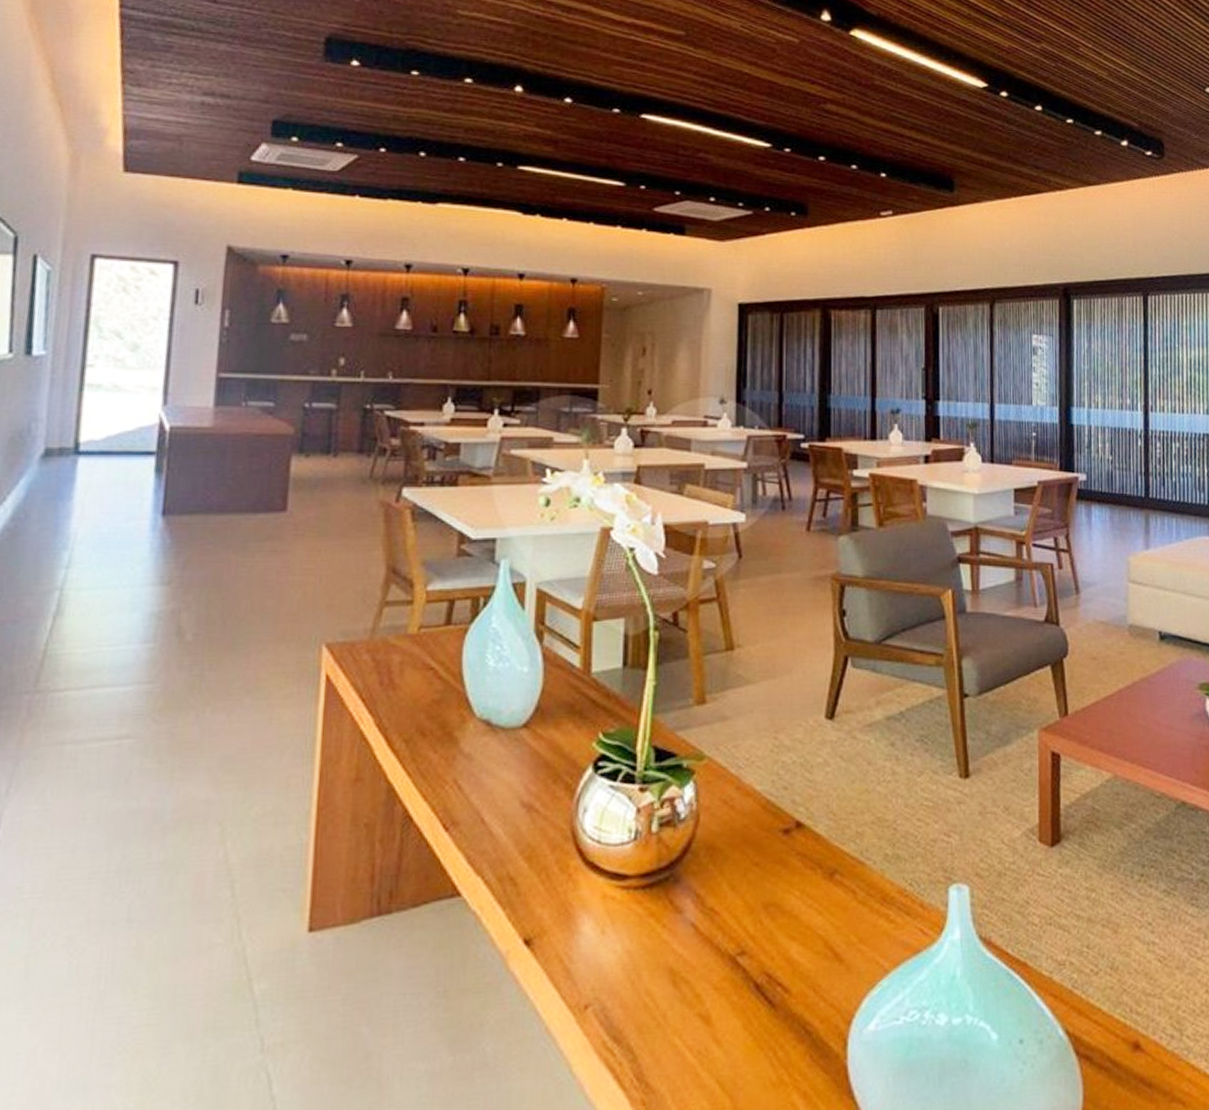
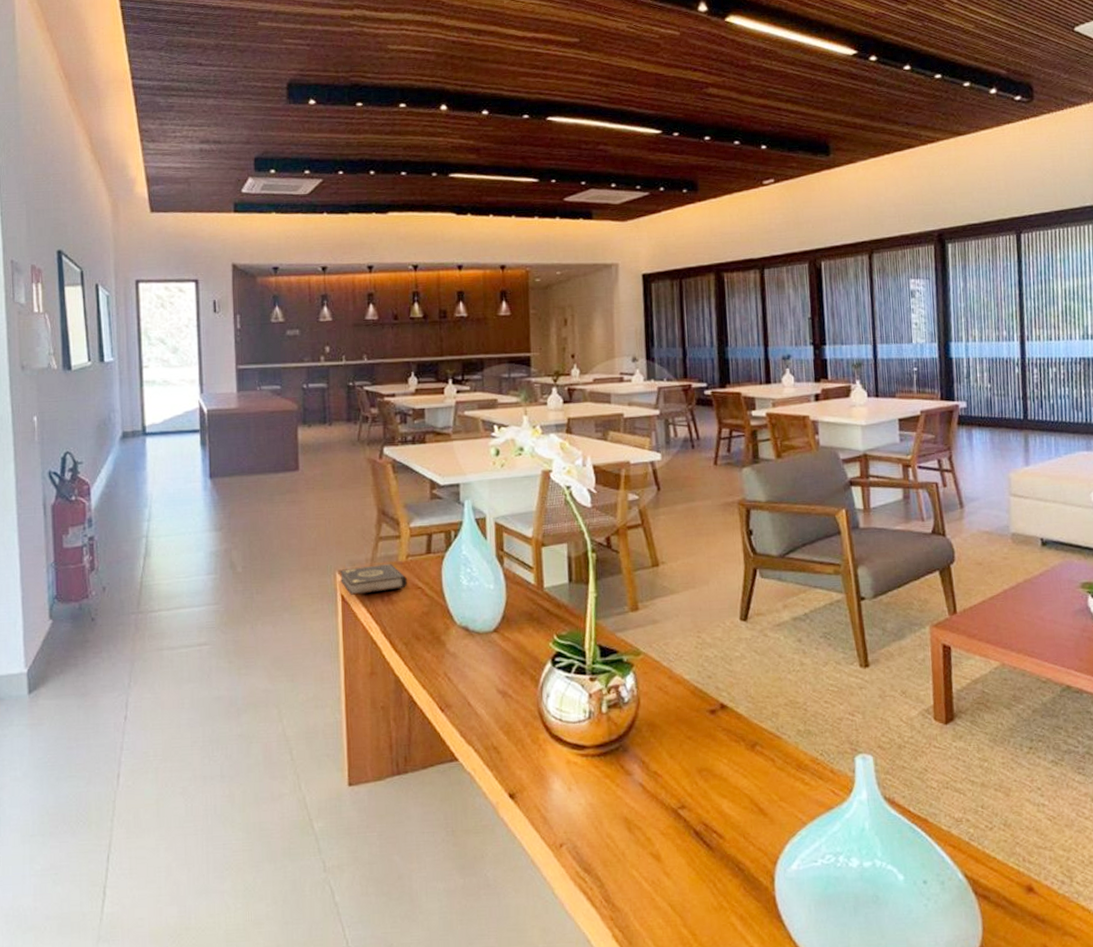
book: none [327,635,418,676] -> present [340,563,408,595]

